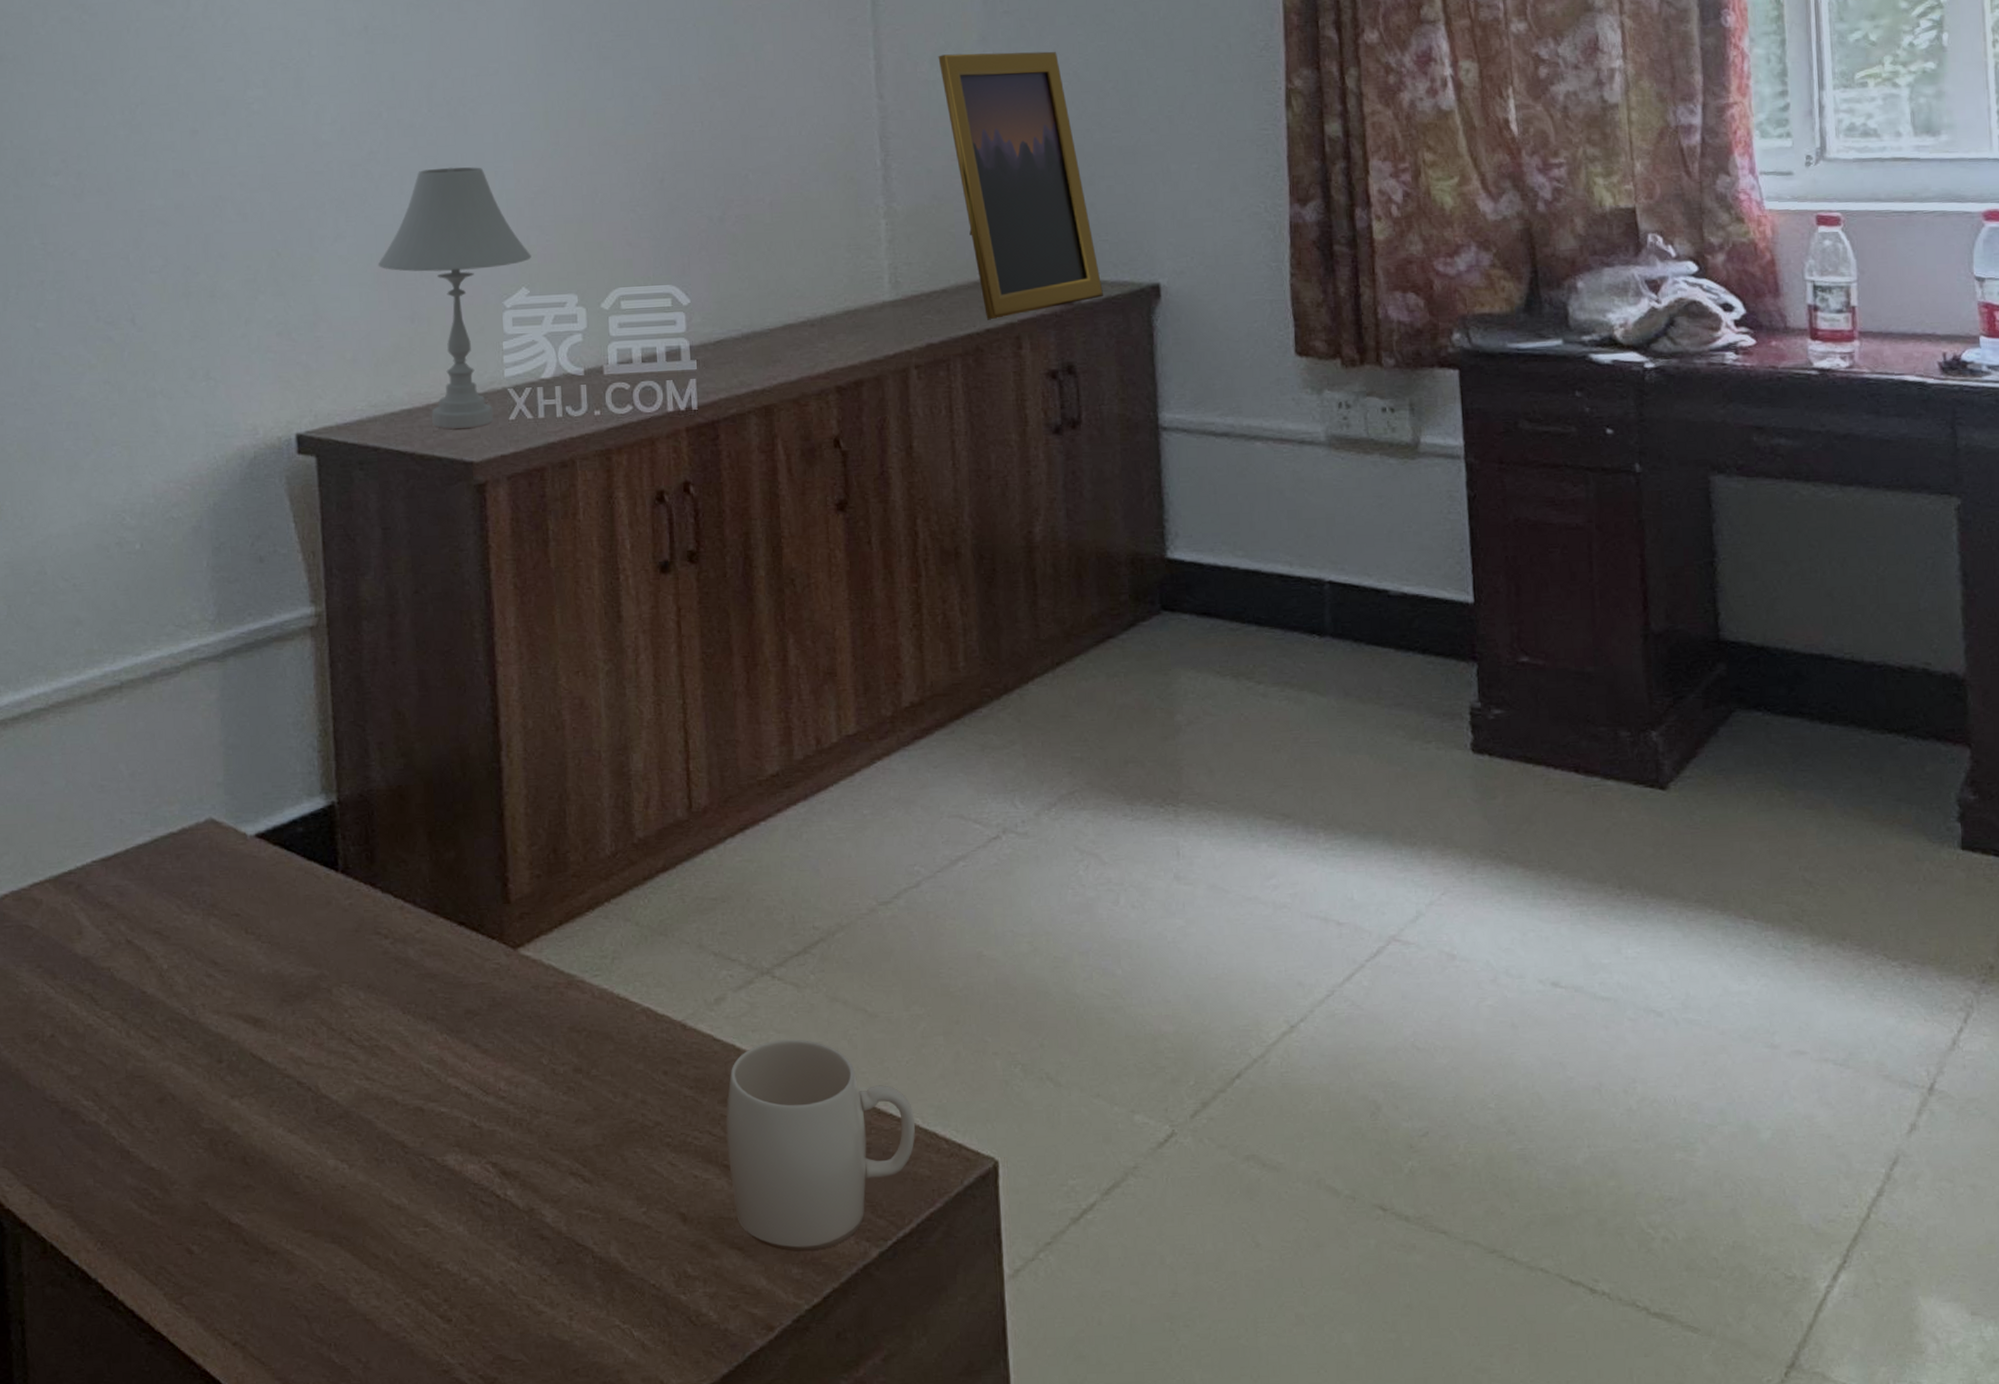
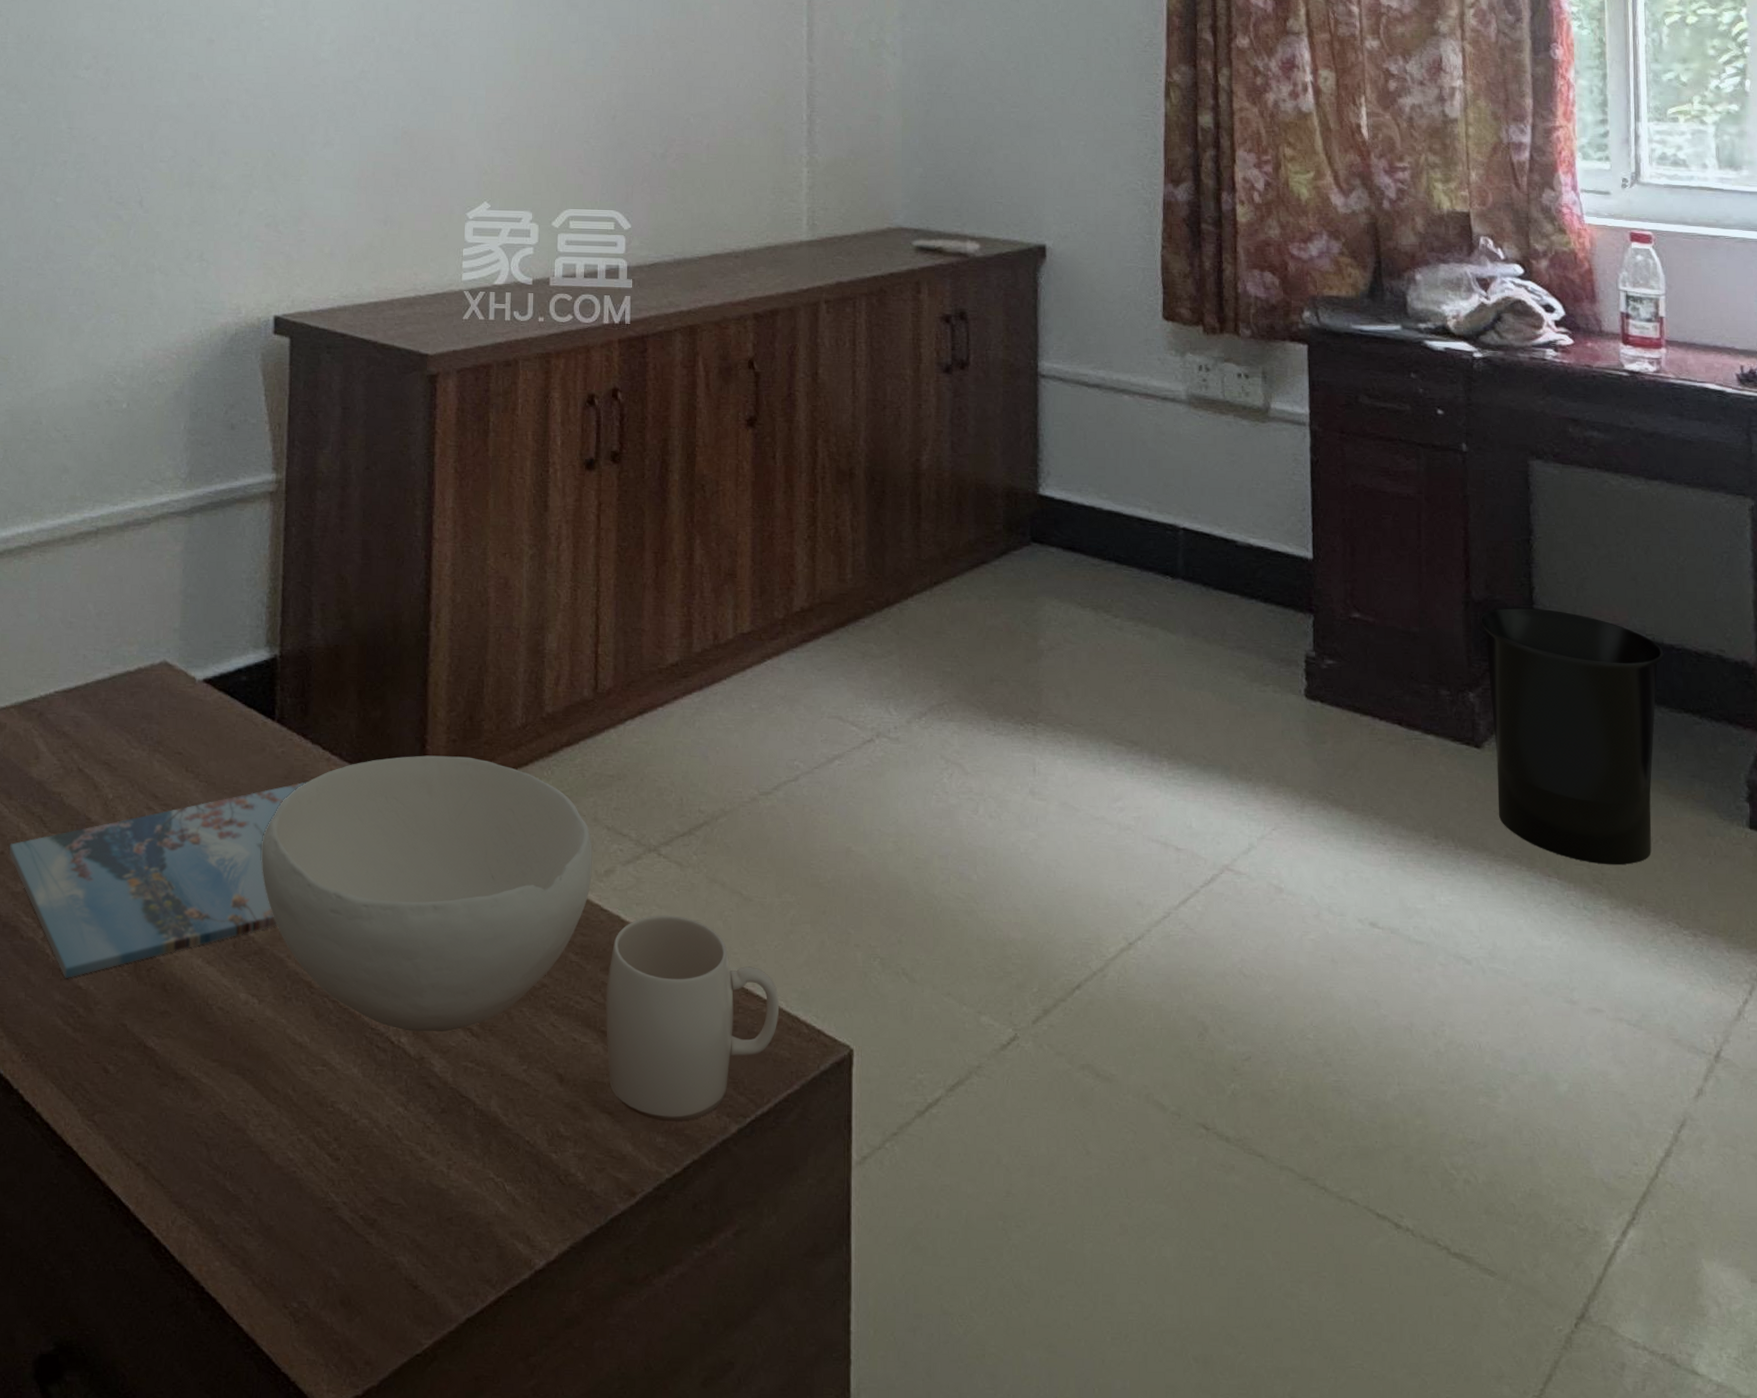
magazine: none [59,933,380,1161] -> present [9,781,307,979]
decorative bowl: none [336,892,701,1183] -> present [261,755,593,1033]
table lamp: present [377,167,531,429] -> none [359,90,495,323]
picture frame: present [938,51,1103,320] -> none [863,27,995,265]
waste bin: none [1659,635,1863,901] -> present [1478,607,1663,865]

